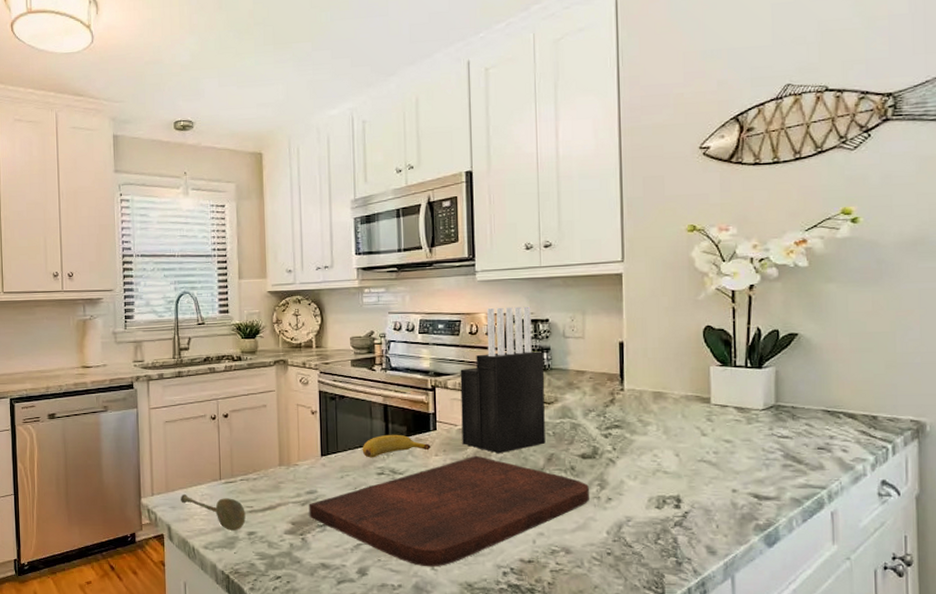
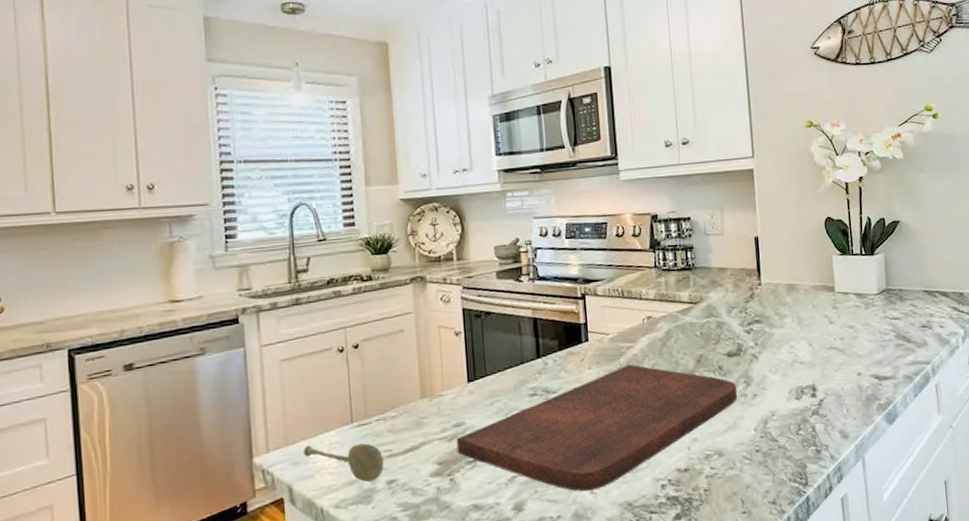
banana: present [362,434,431,458] -> none [512,349,584,379]
knife block: present [460,306,545,454] -> none [609,205,694,361]

